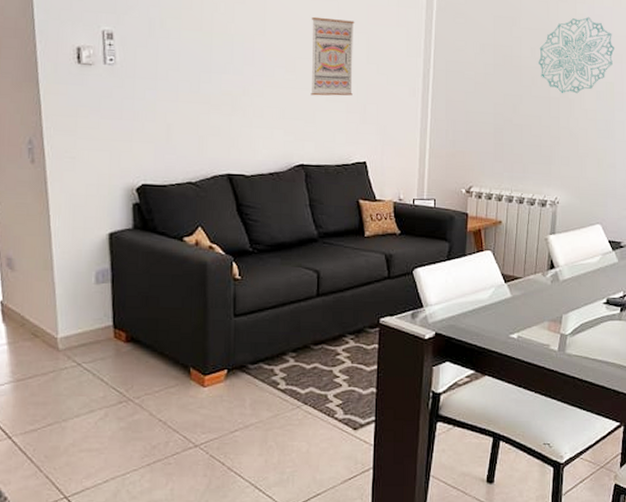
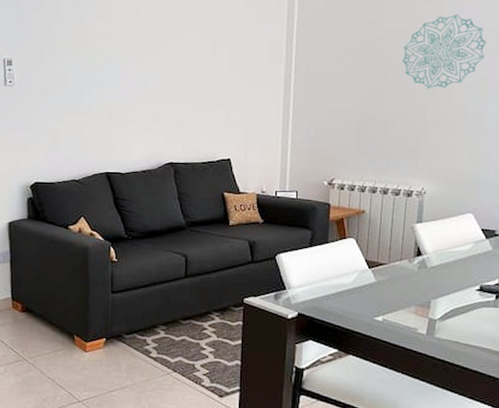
wall art: present [310,16,355,96] -> none [179,34,219,103]

